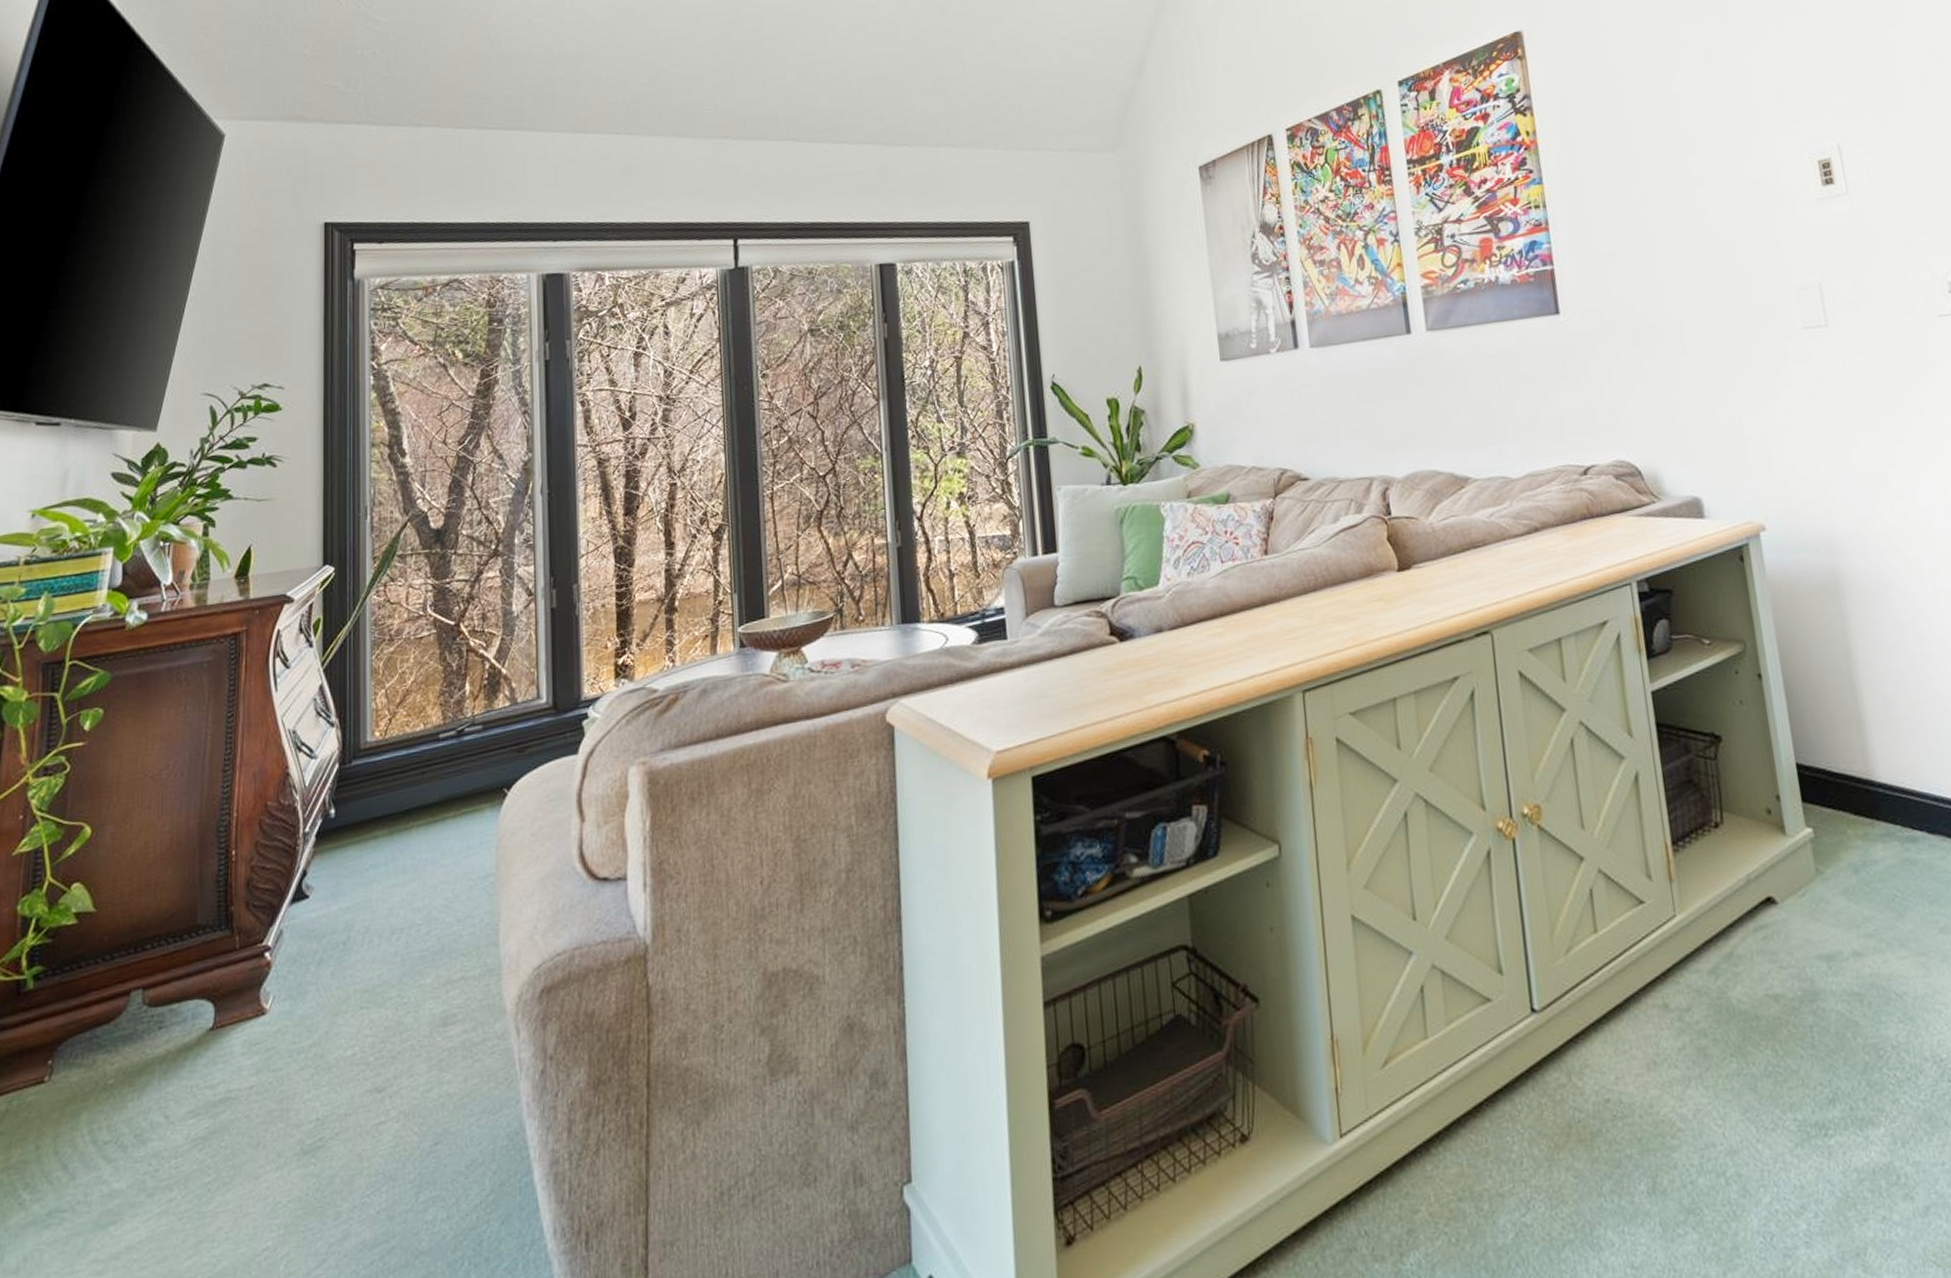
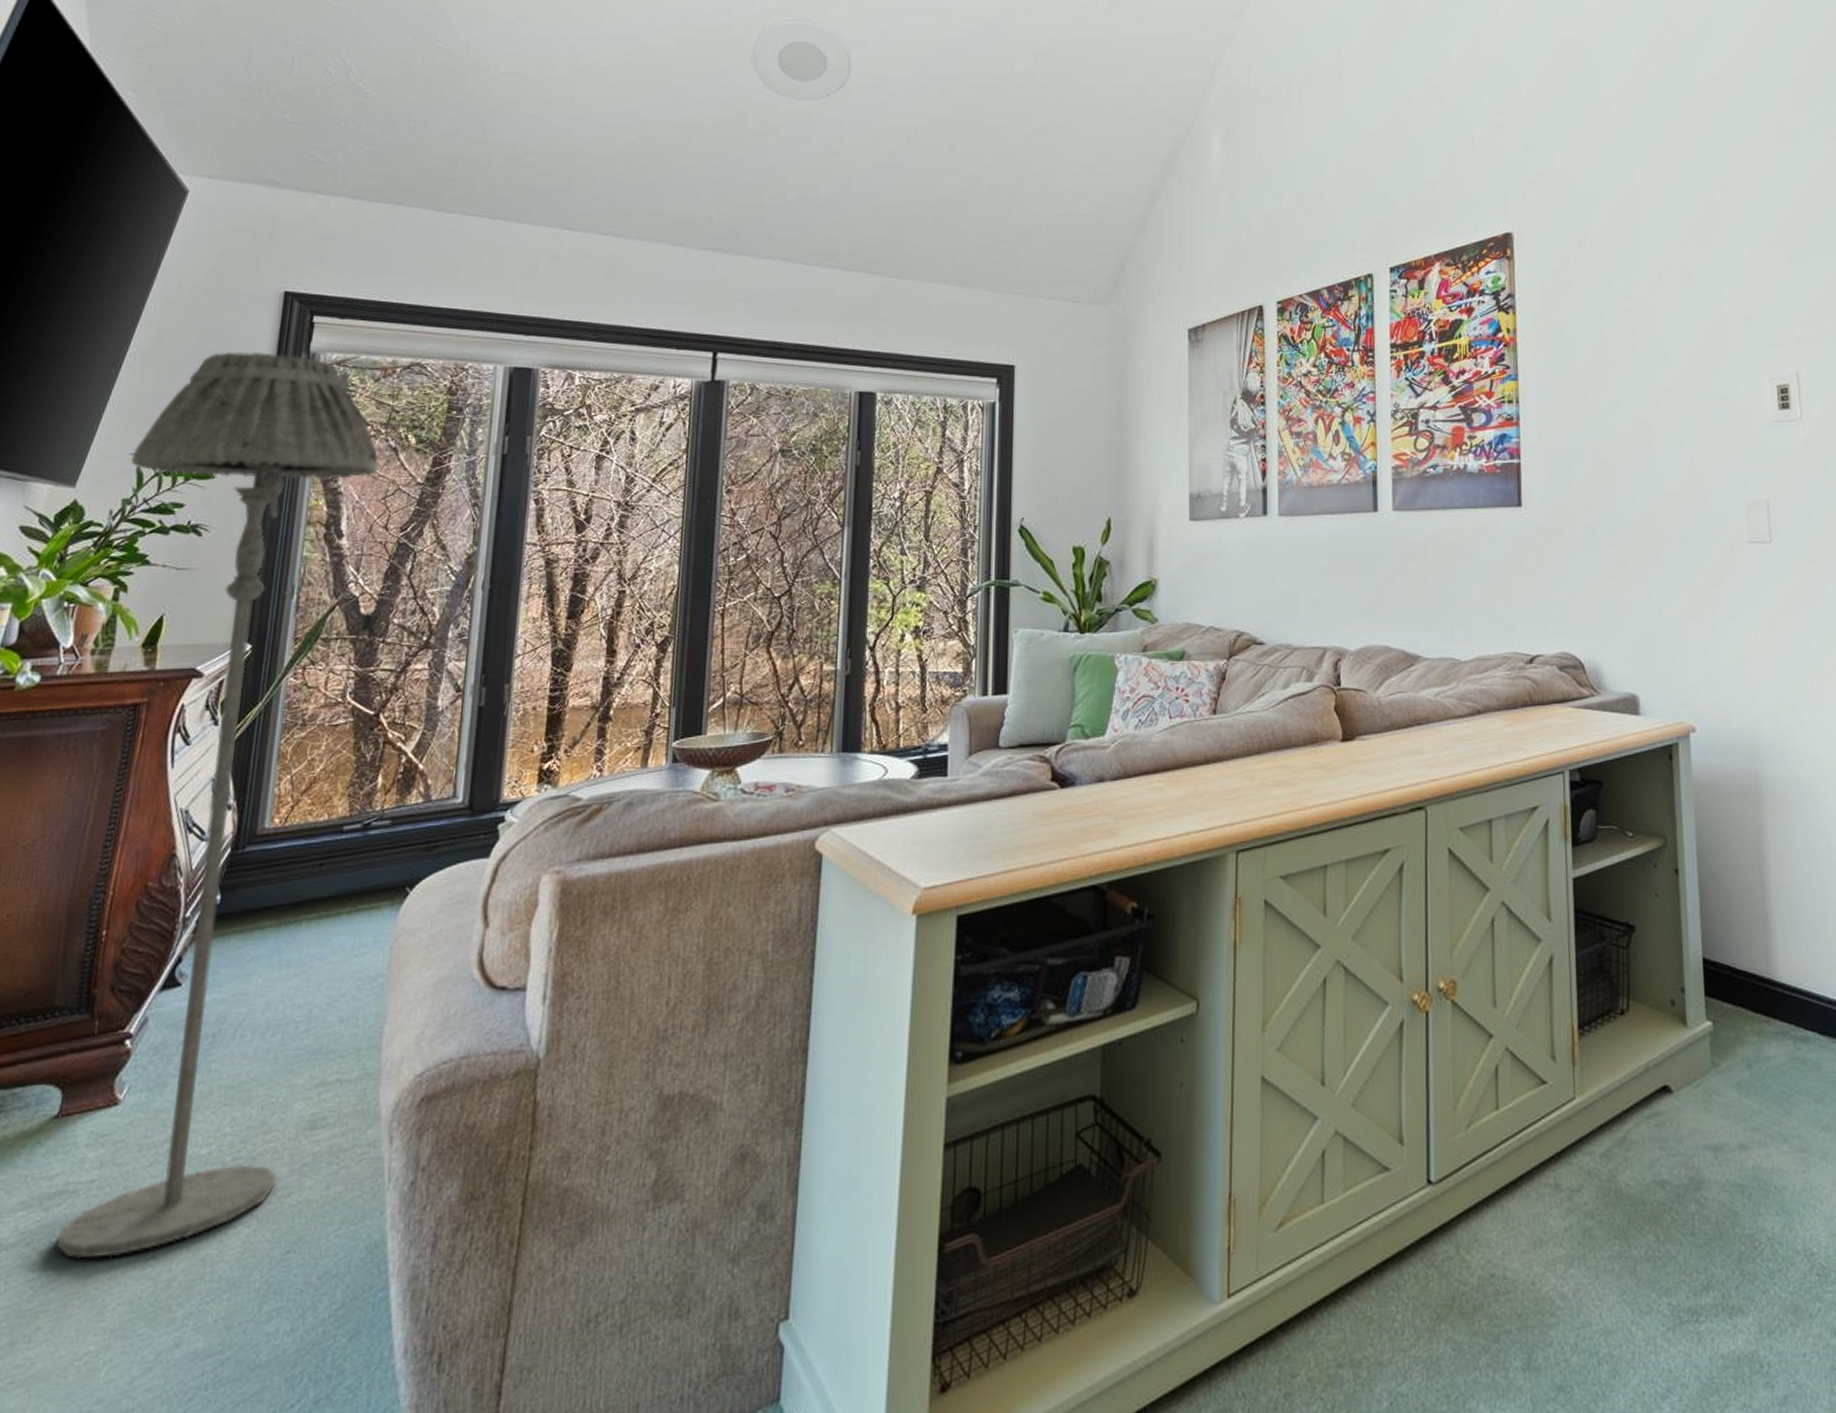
floor lamp: none [203,284,430,1160] -> present [56,351,379,1259]

